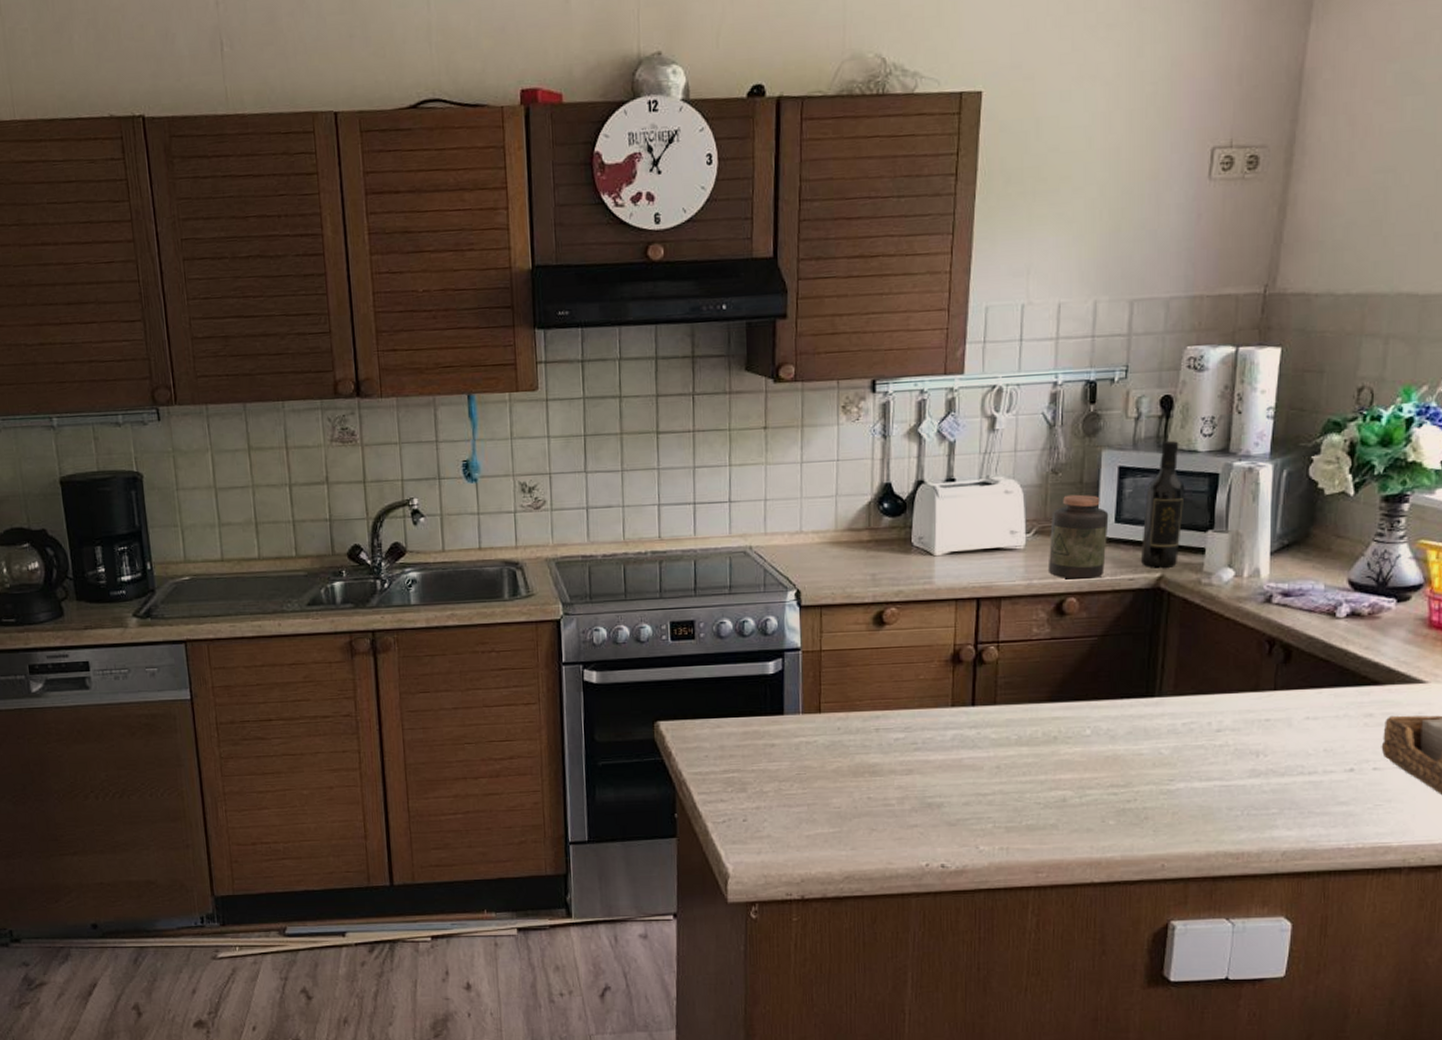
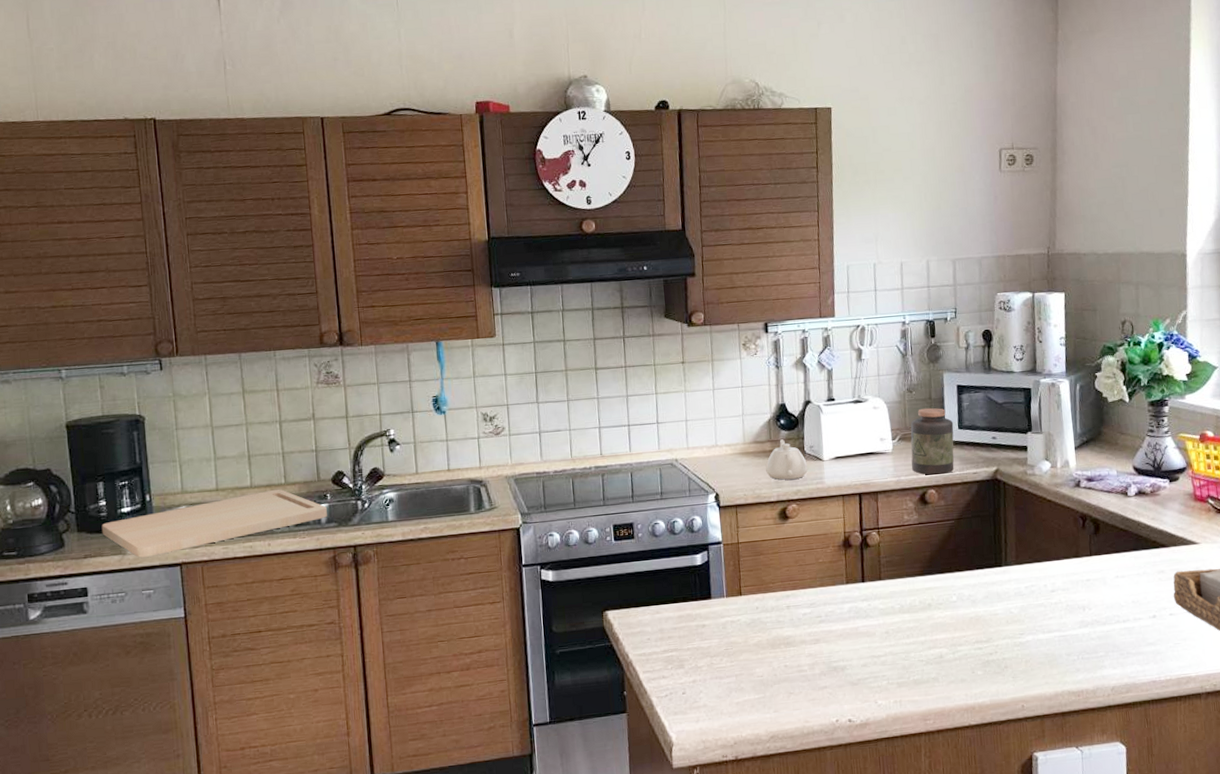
cutting board: none [101,562,343,632] -> present [101,489,327,558]
teapot: none [861,527,915,578] -> present [765,439,809,480]
wine bottle: present [1140,440,1185,568] -> none [979,364,1008,463]

